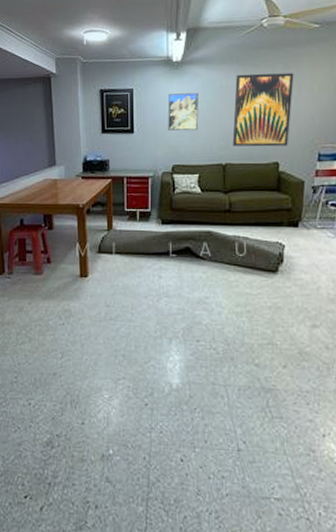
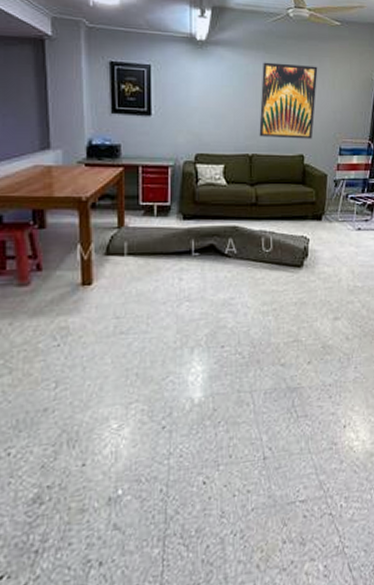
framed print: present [167,93,199,131] -> none [190,75,224,118]

